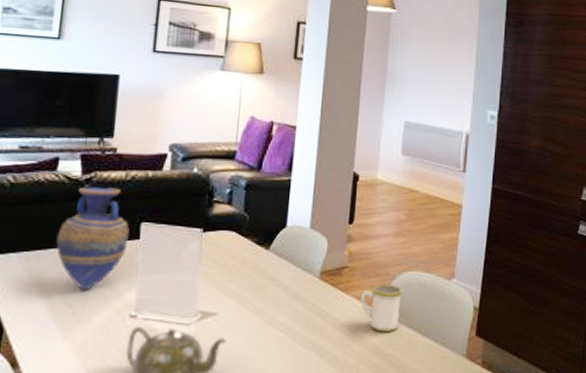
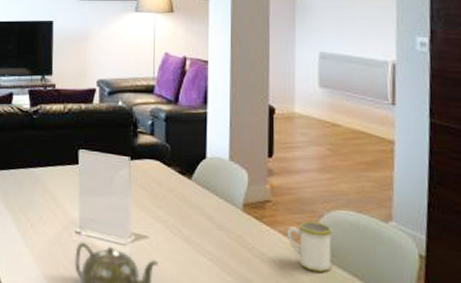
vase: present [56,187,130,291] -> none [15,117,70,207]

